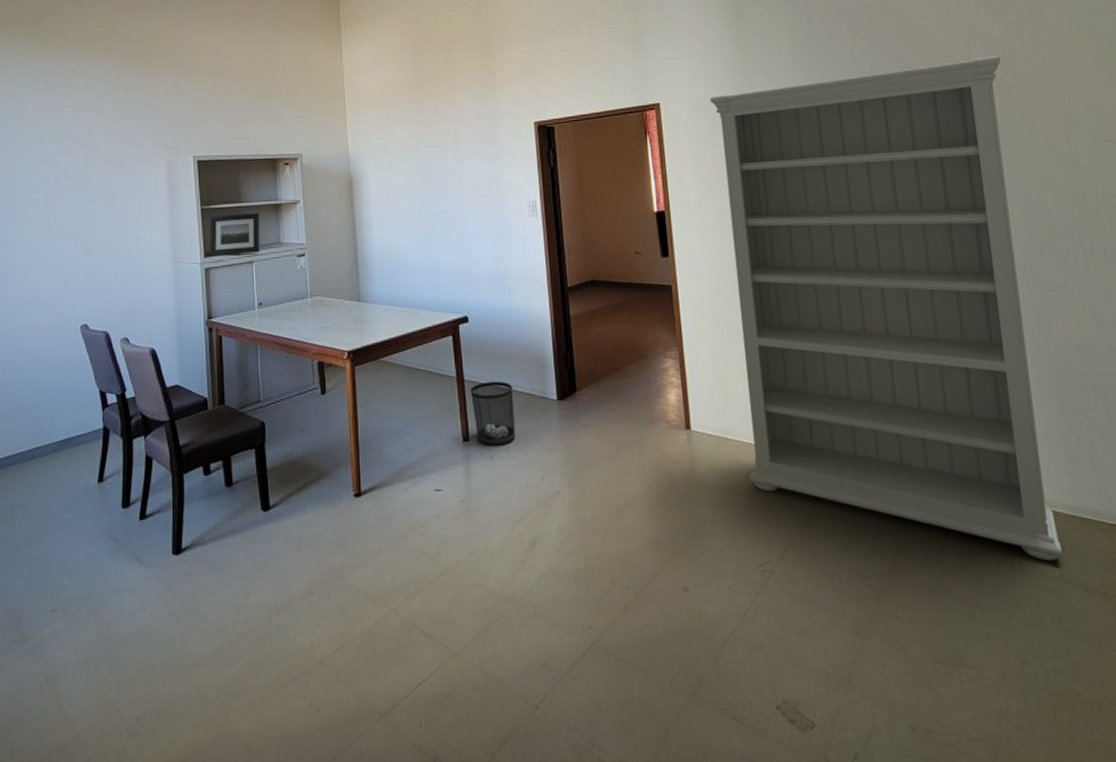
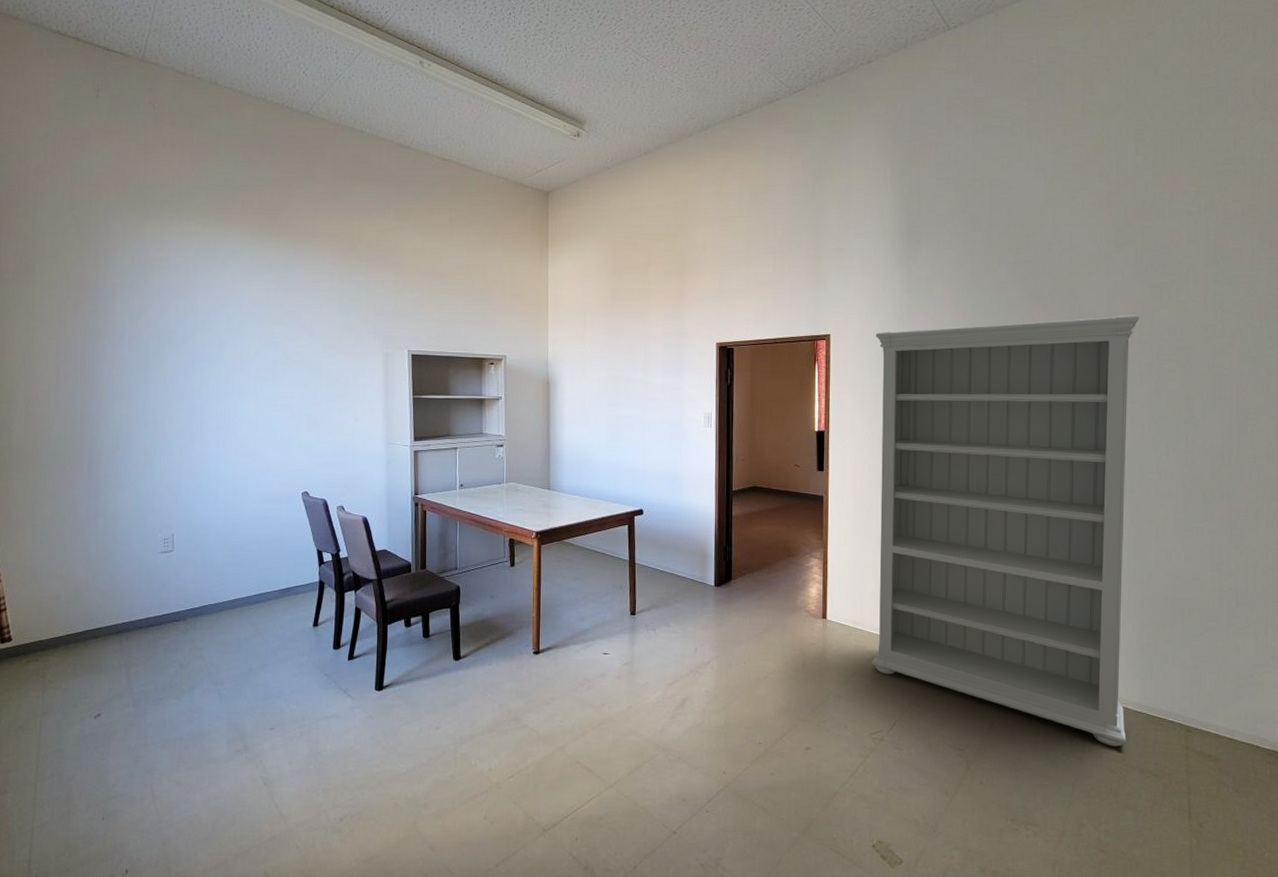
picture frame: present [209,212,261,257] -> none [419,404,465,441]
waste bin: present [470,381,515,446] -> none [640,567,676,620]

